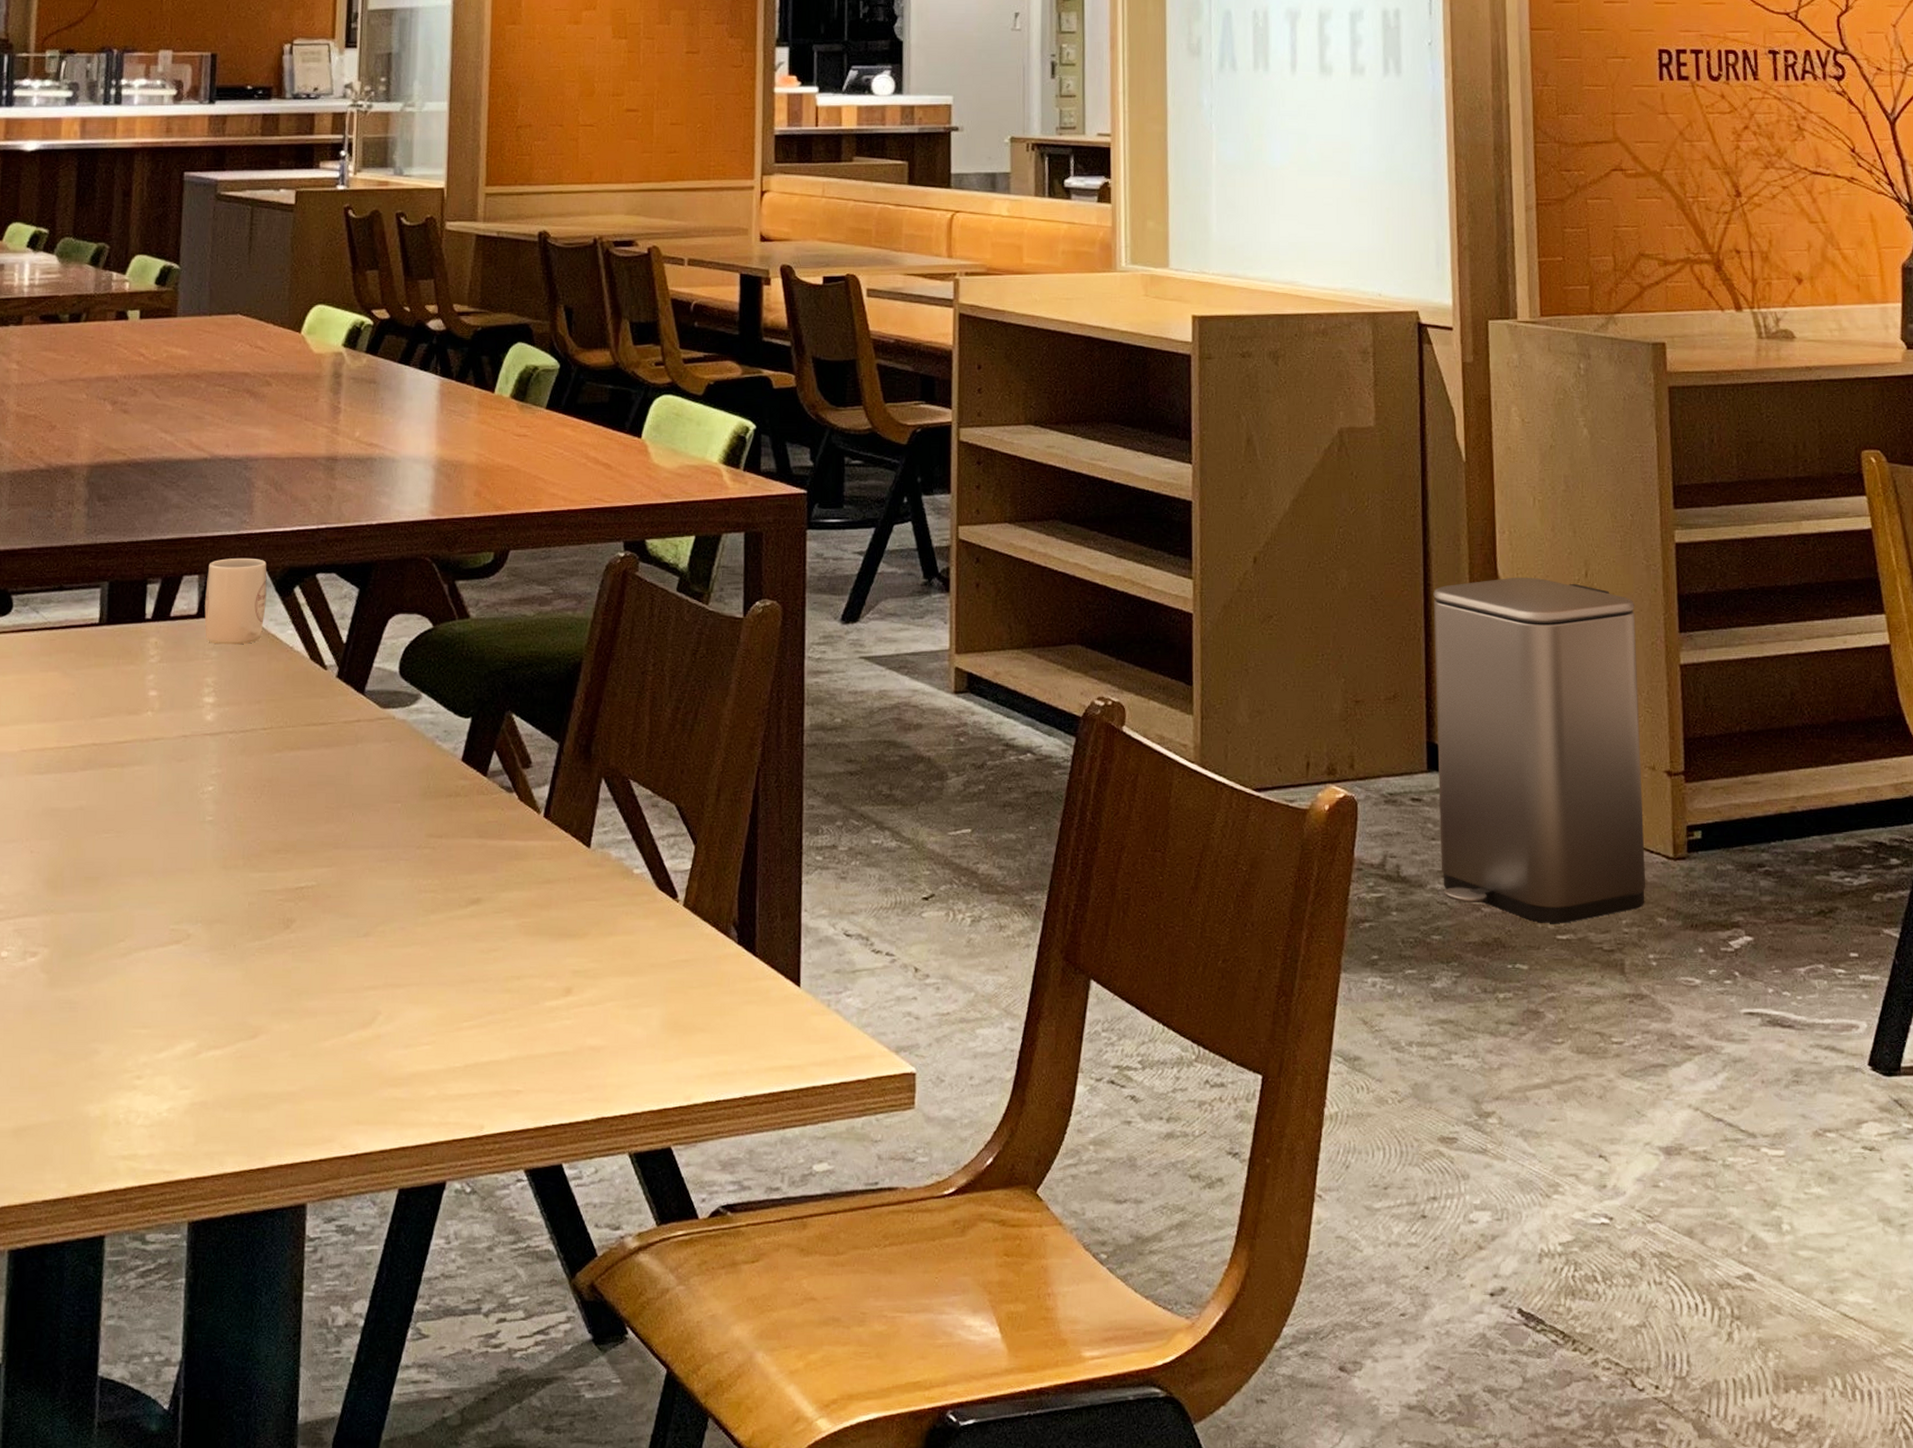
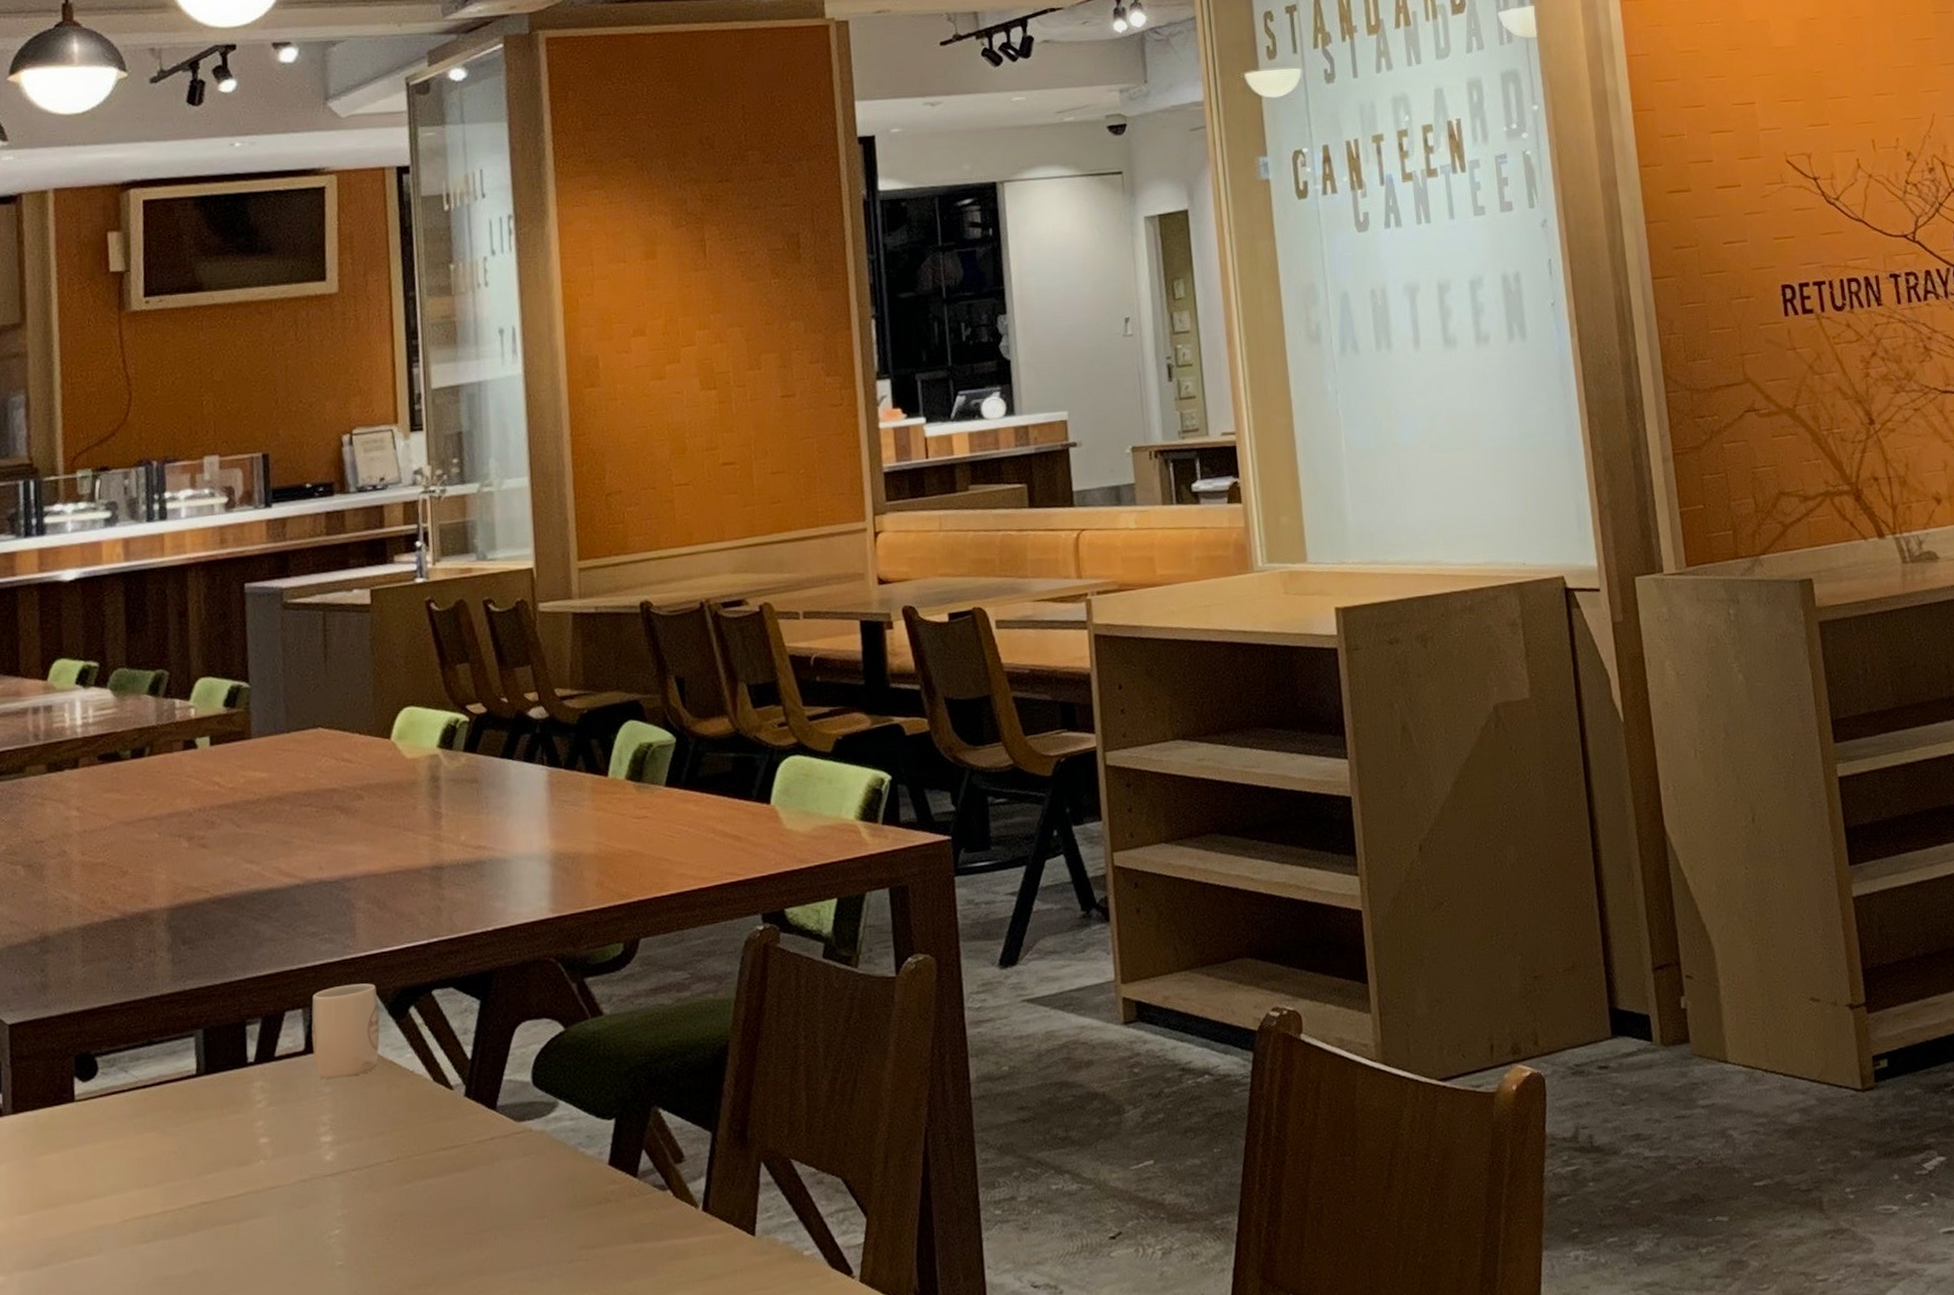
pedal bin: present [1433,577,1646,923] -> none [1603,829,1838,1172]

